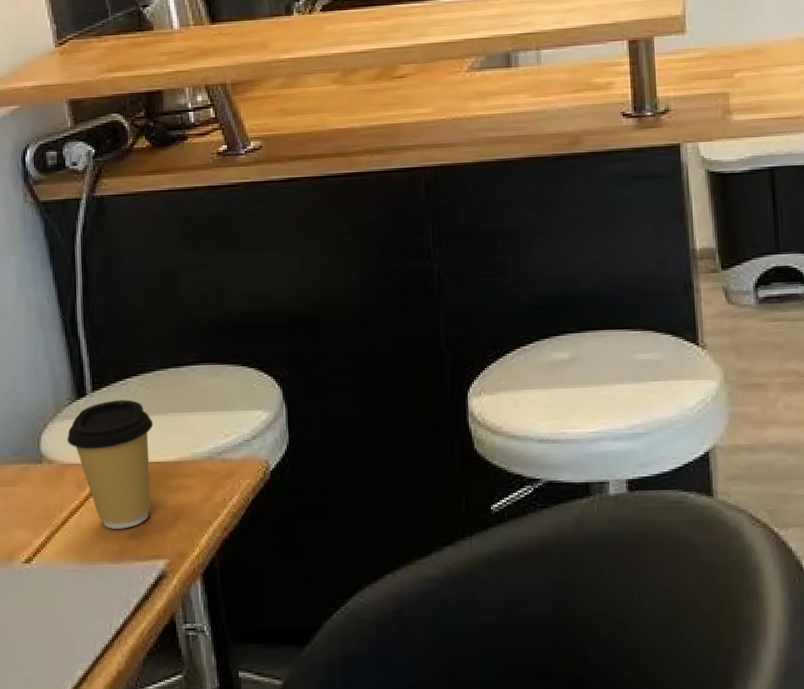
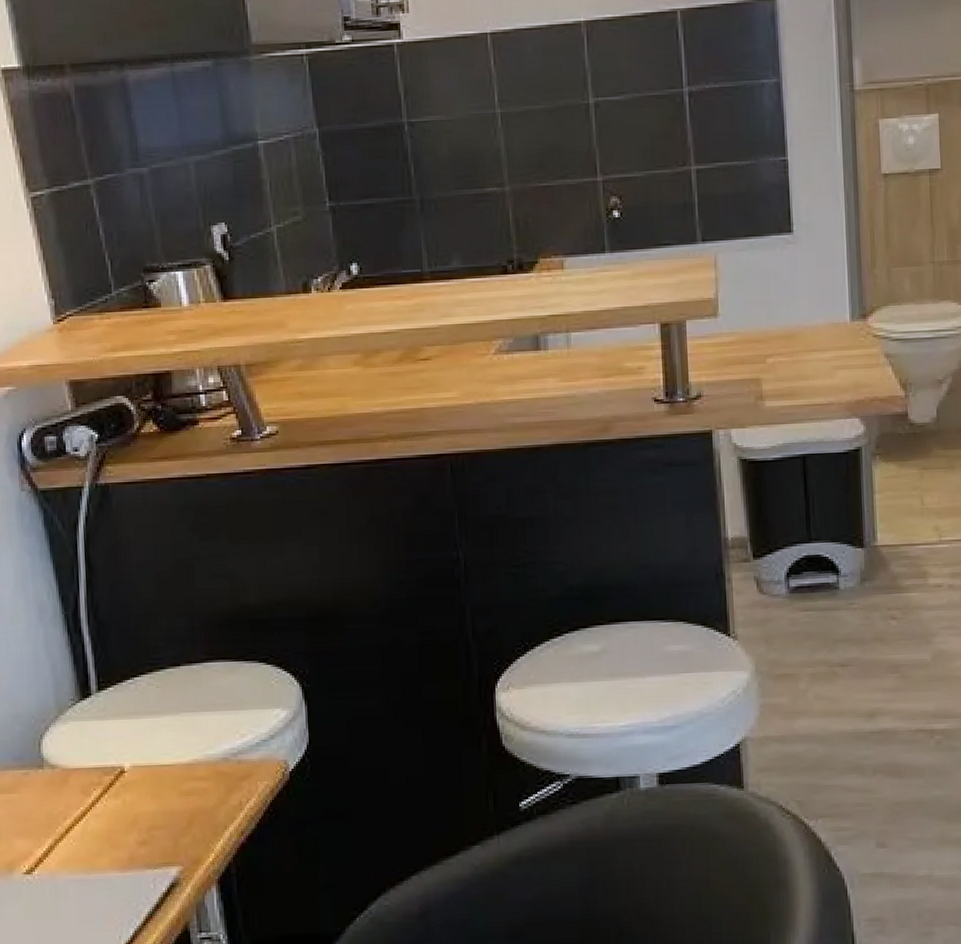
coffee cup: present [67,400,154,529] -> none [70,699,164,836]

